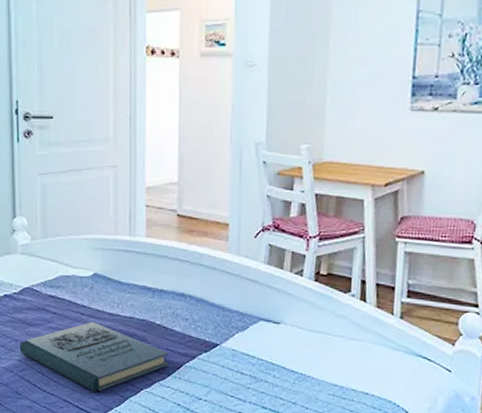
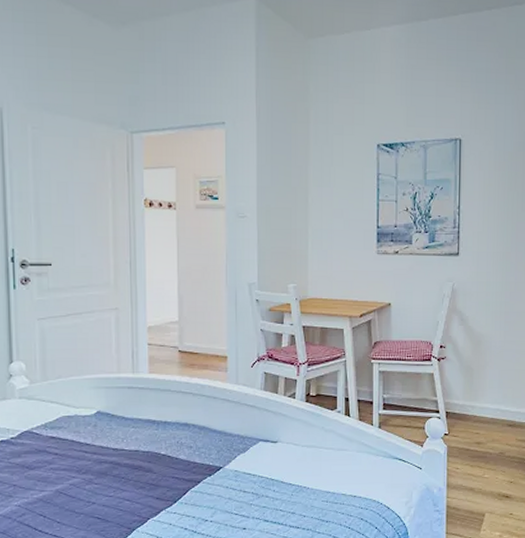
book: present [19,321,169,393] -> none [18,458,175,528]

